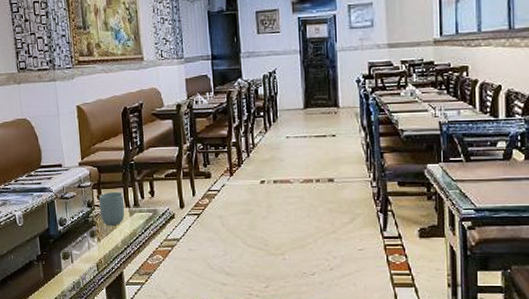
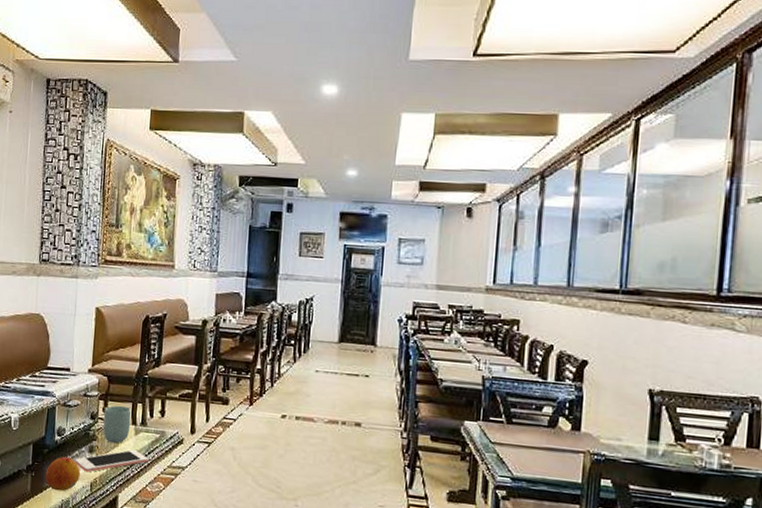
fruit: none [54,243,86,274] -> present [45,456,80,492]
cell phone: none [79,230,146,255] -> present [75,450,149,473]

